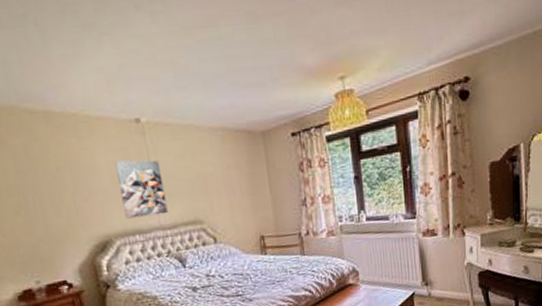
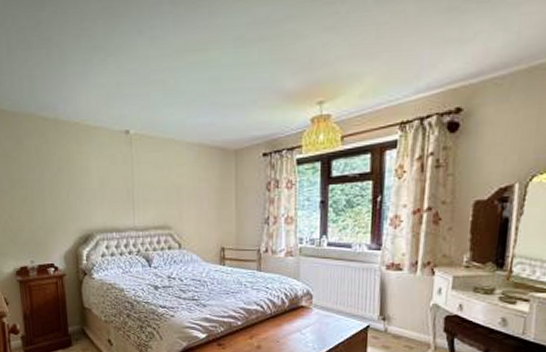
wall art: present [115,160,168,219] -> none [104,165,142,217]

